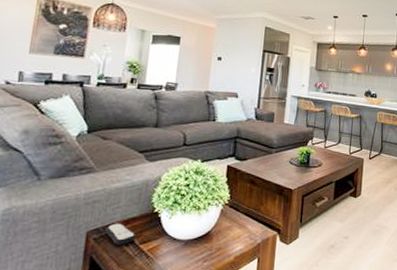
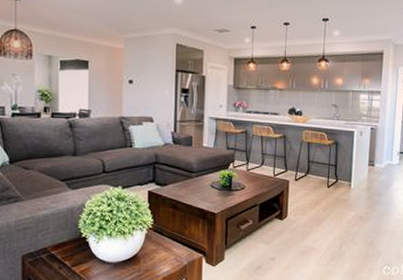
remote control: present [105,223,137,245] -> none [38,248,68,267]

